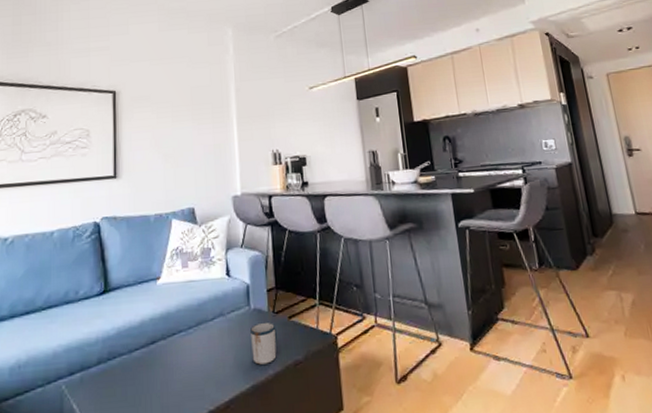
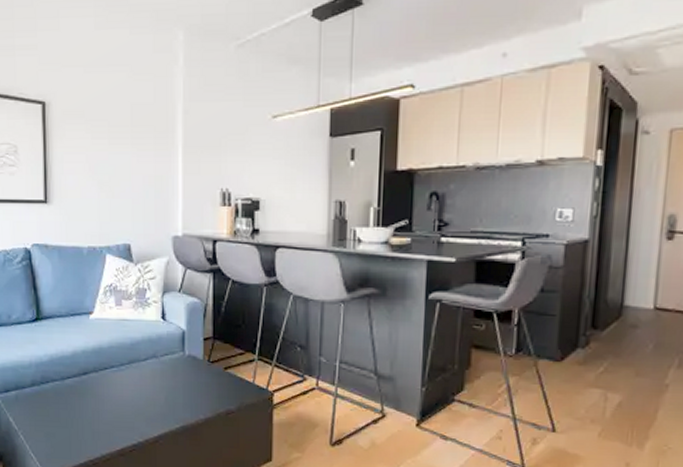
mug: present [249,321,277,365] -> none [182,369,210,409]

